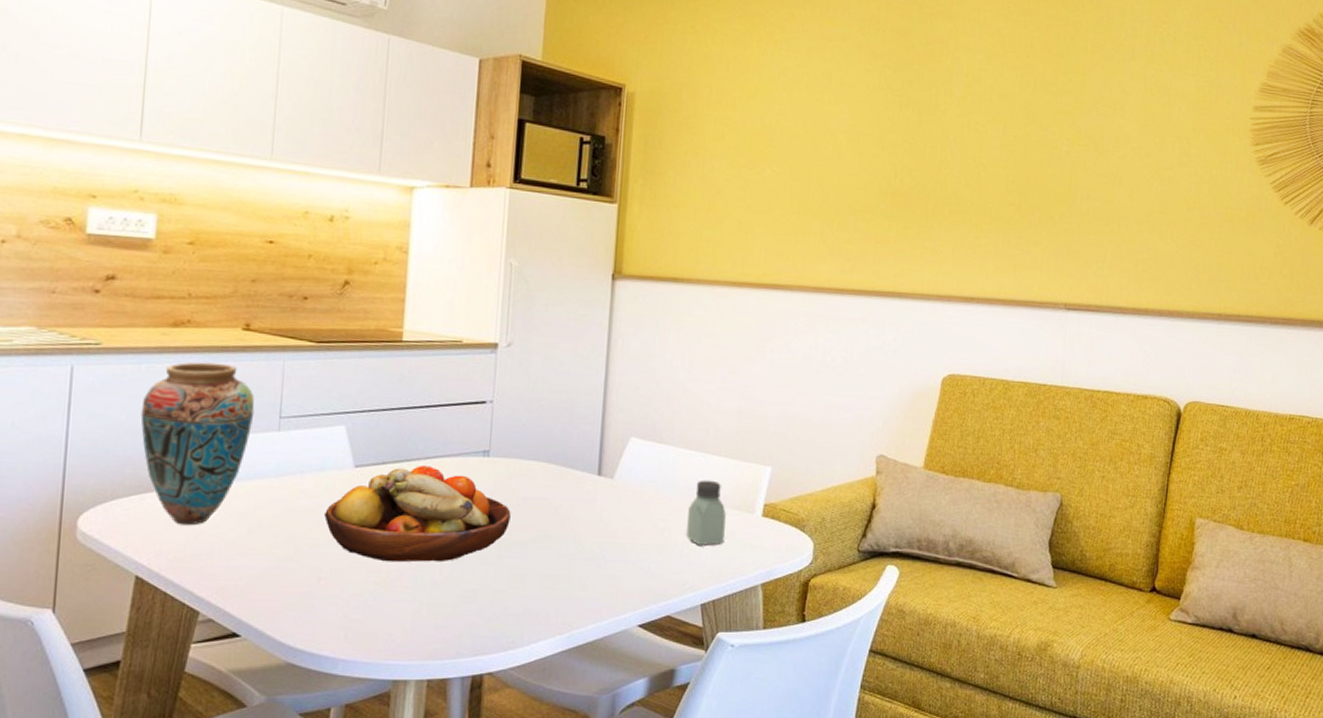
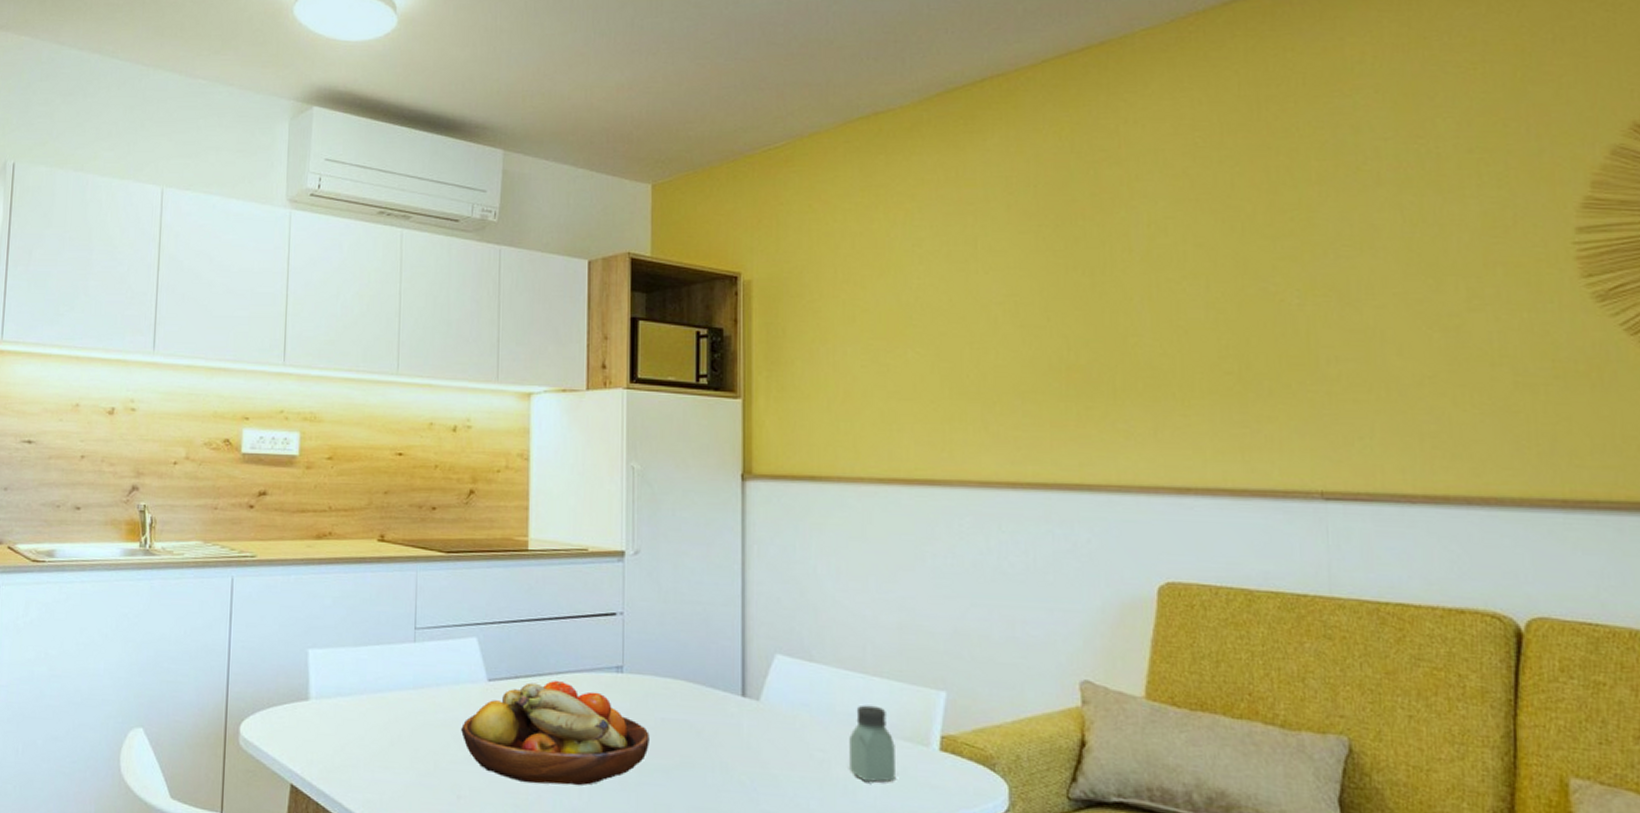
vase: present [140,362,255,526] -> none [291,573,392,736]

